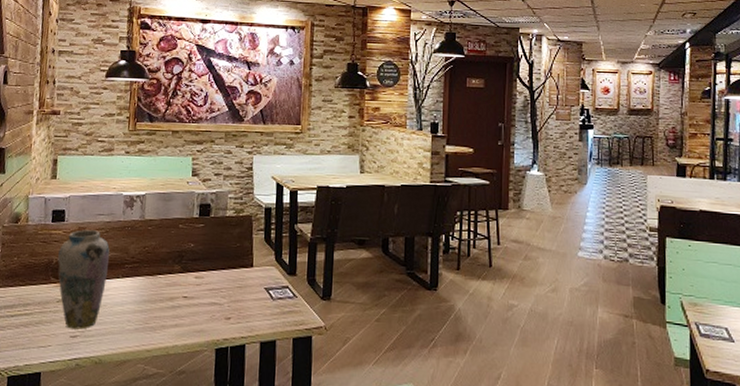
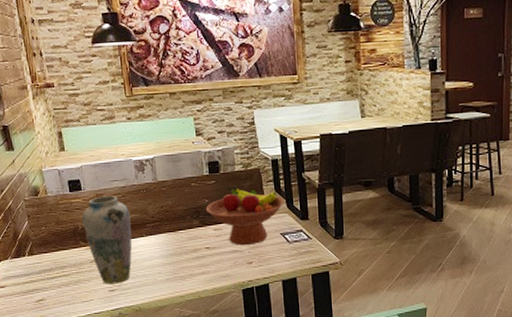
fruit bowl: none [189,231,273,299] -> present [205,185,284,246]

